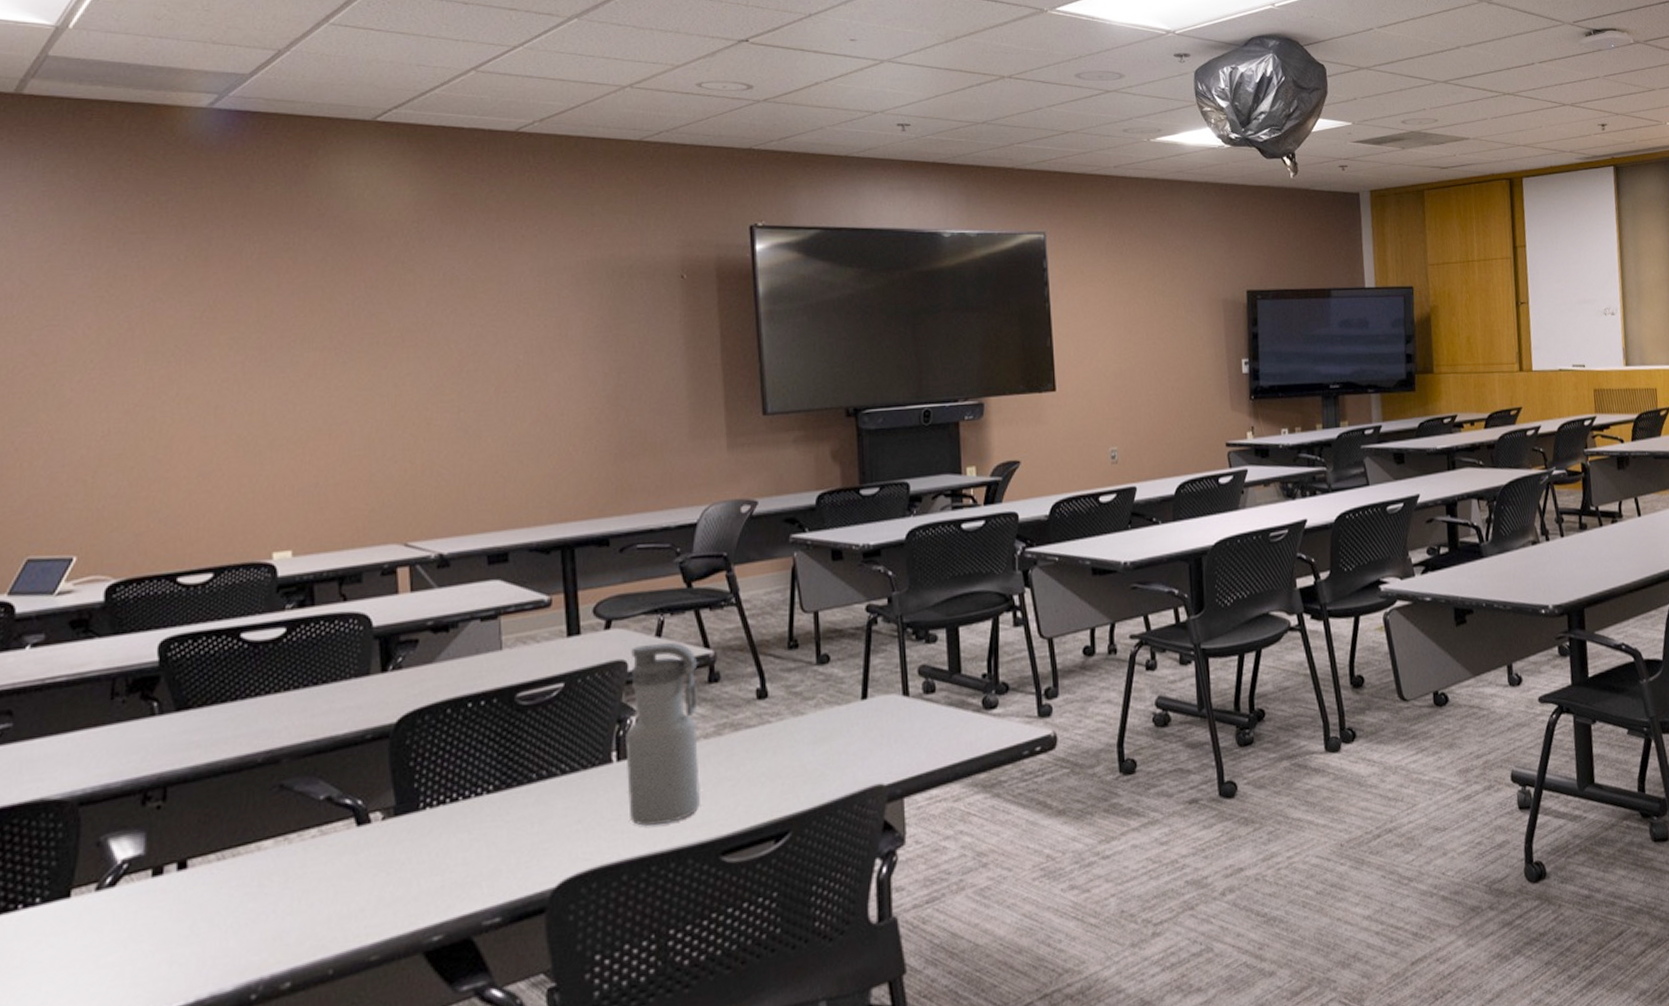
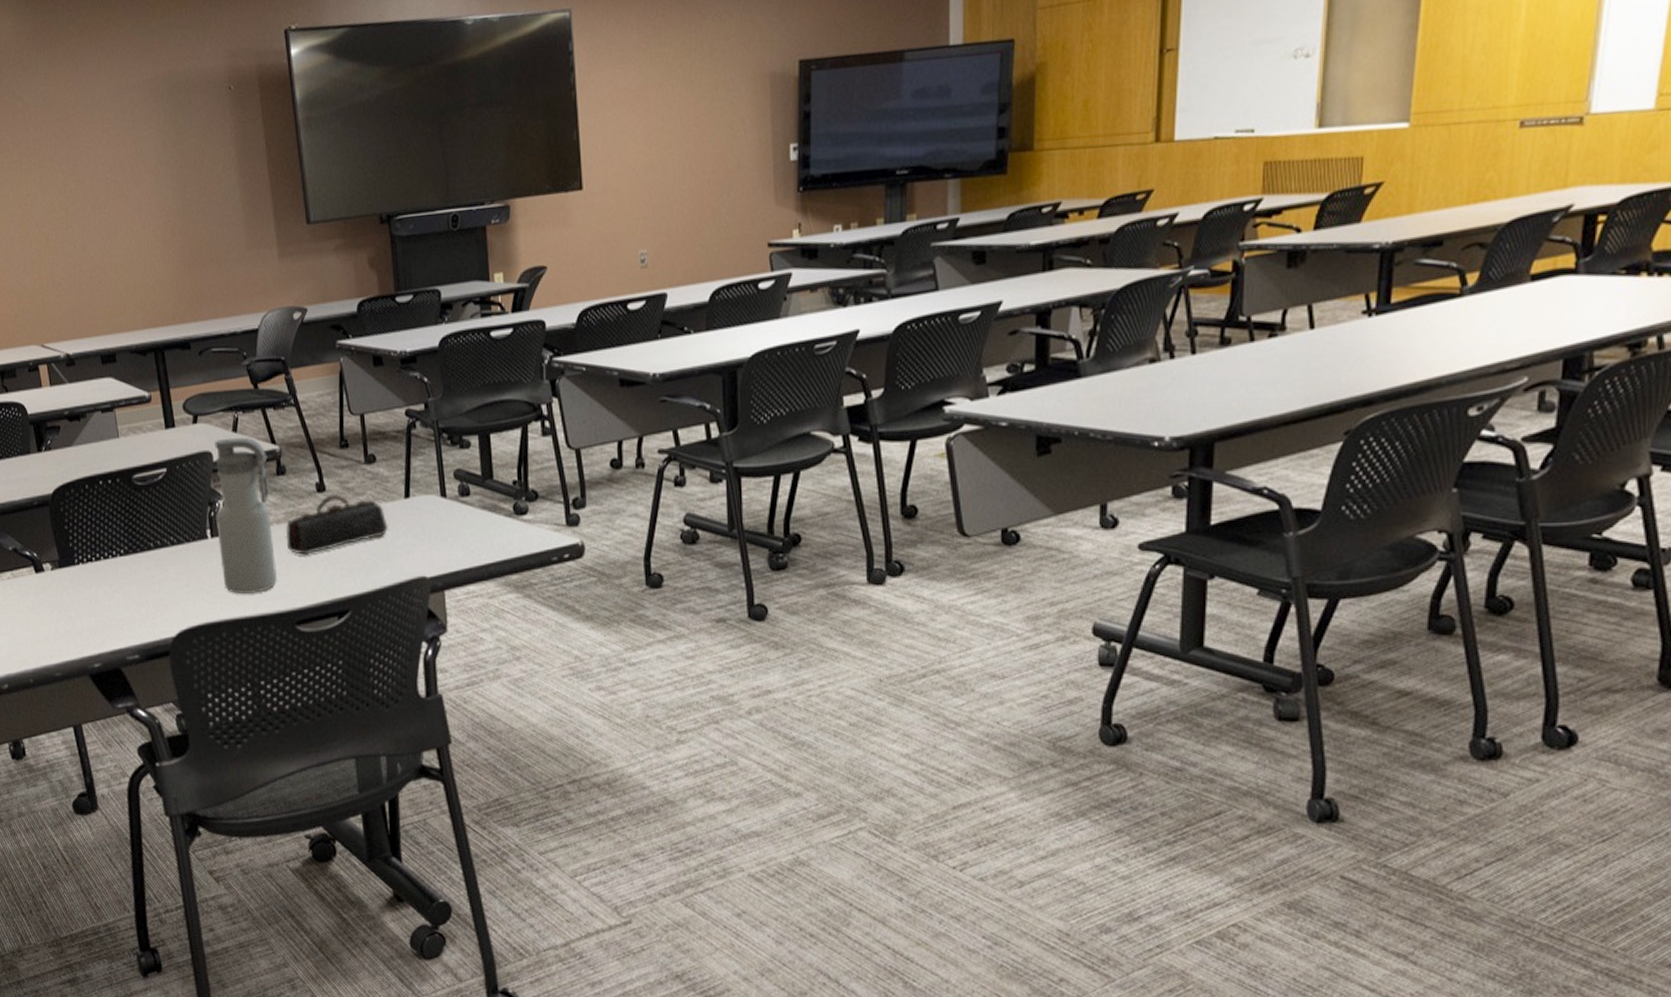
pencil case: none [715,699,841,773] -> present [285,493,388,556]

